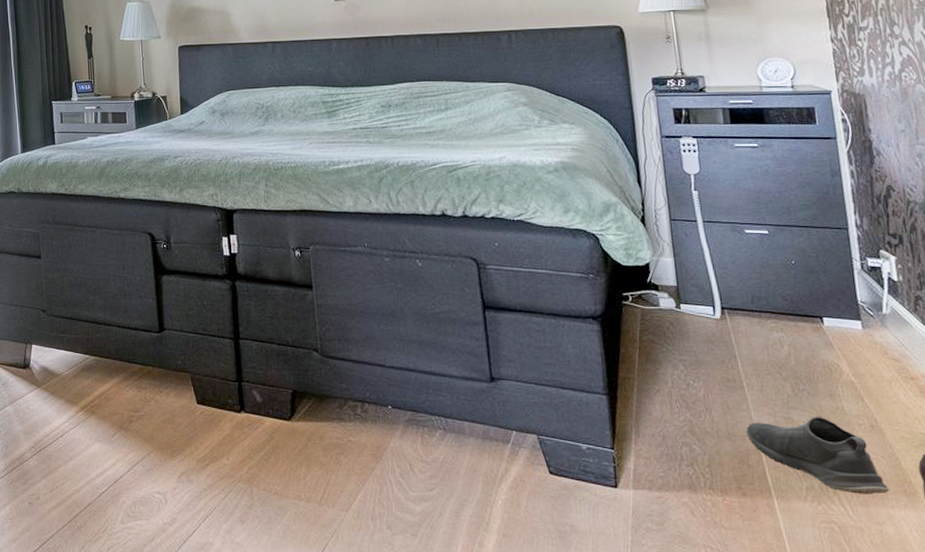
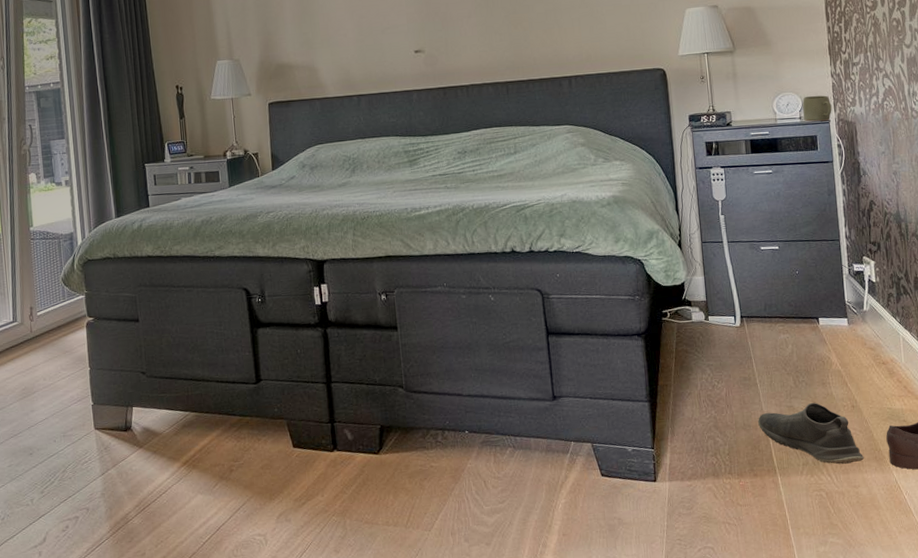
mug: none [794,62,834,92] -> present [802,95,832,122]

